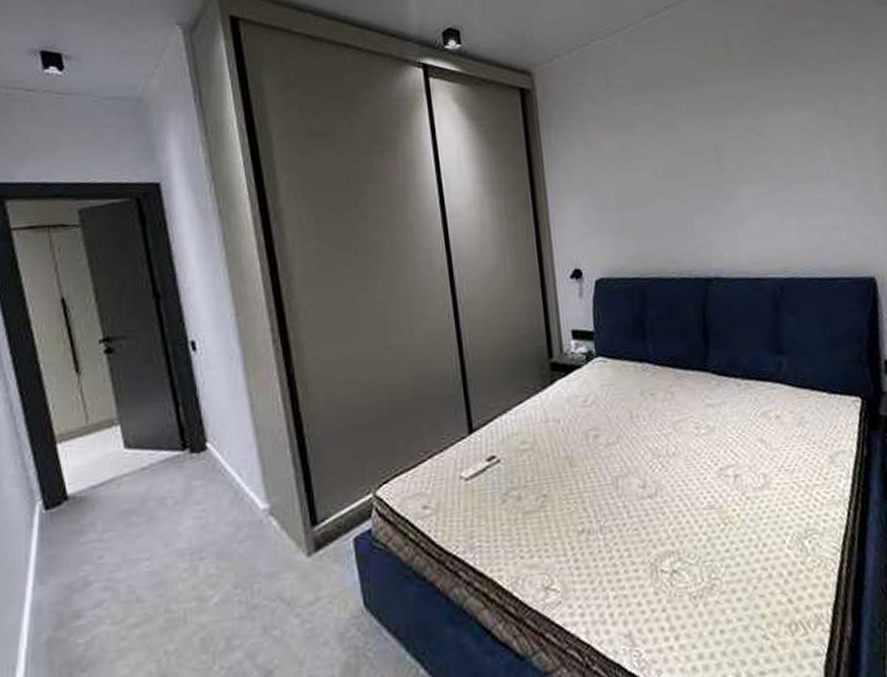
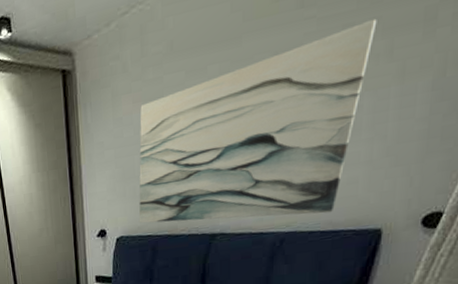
wall art: none [610,82,826,264] -> present [138,18,377,224]

